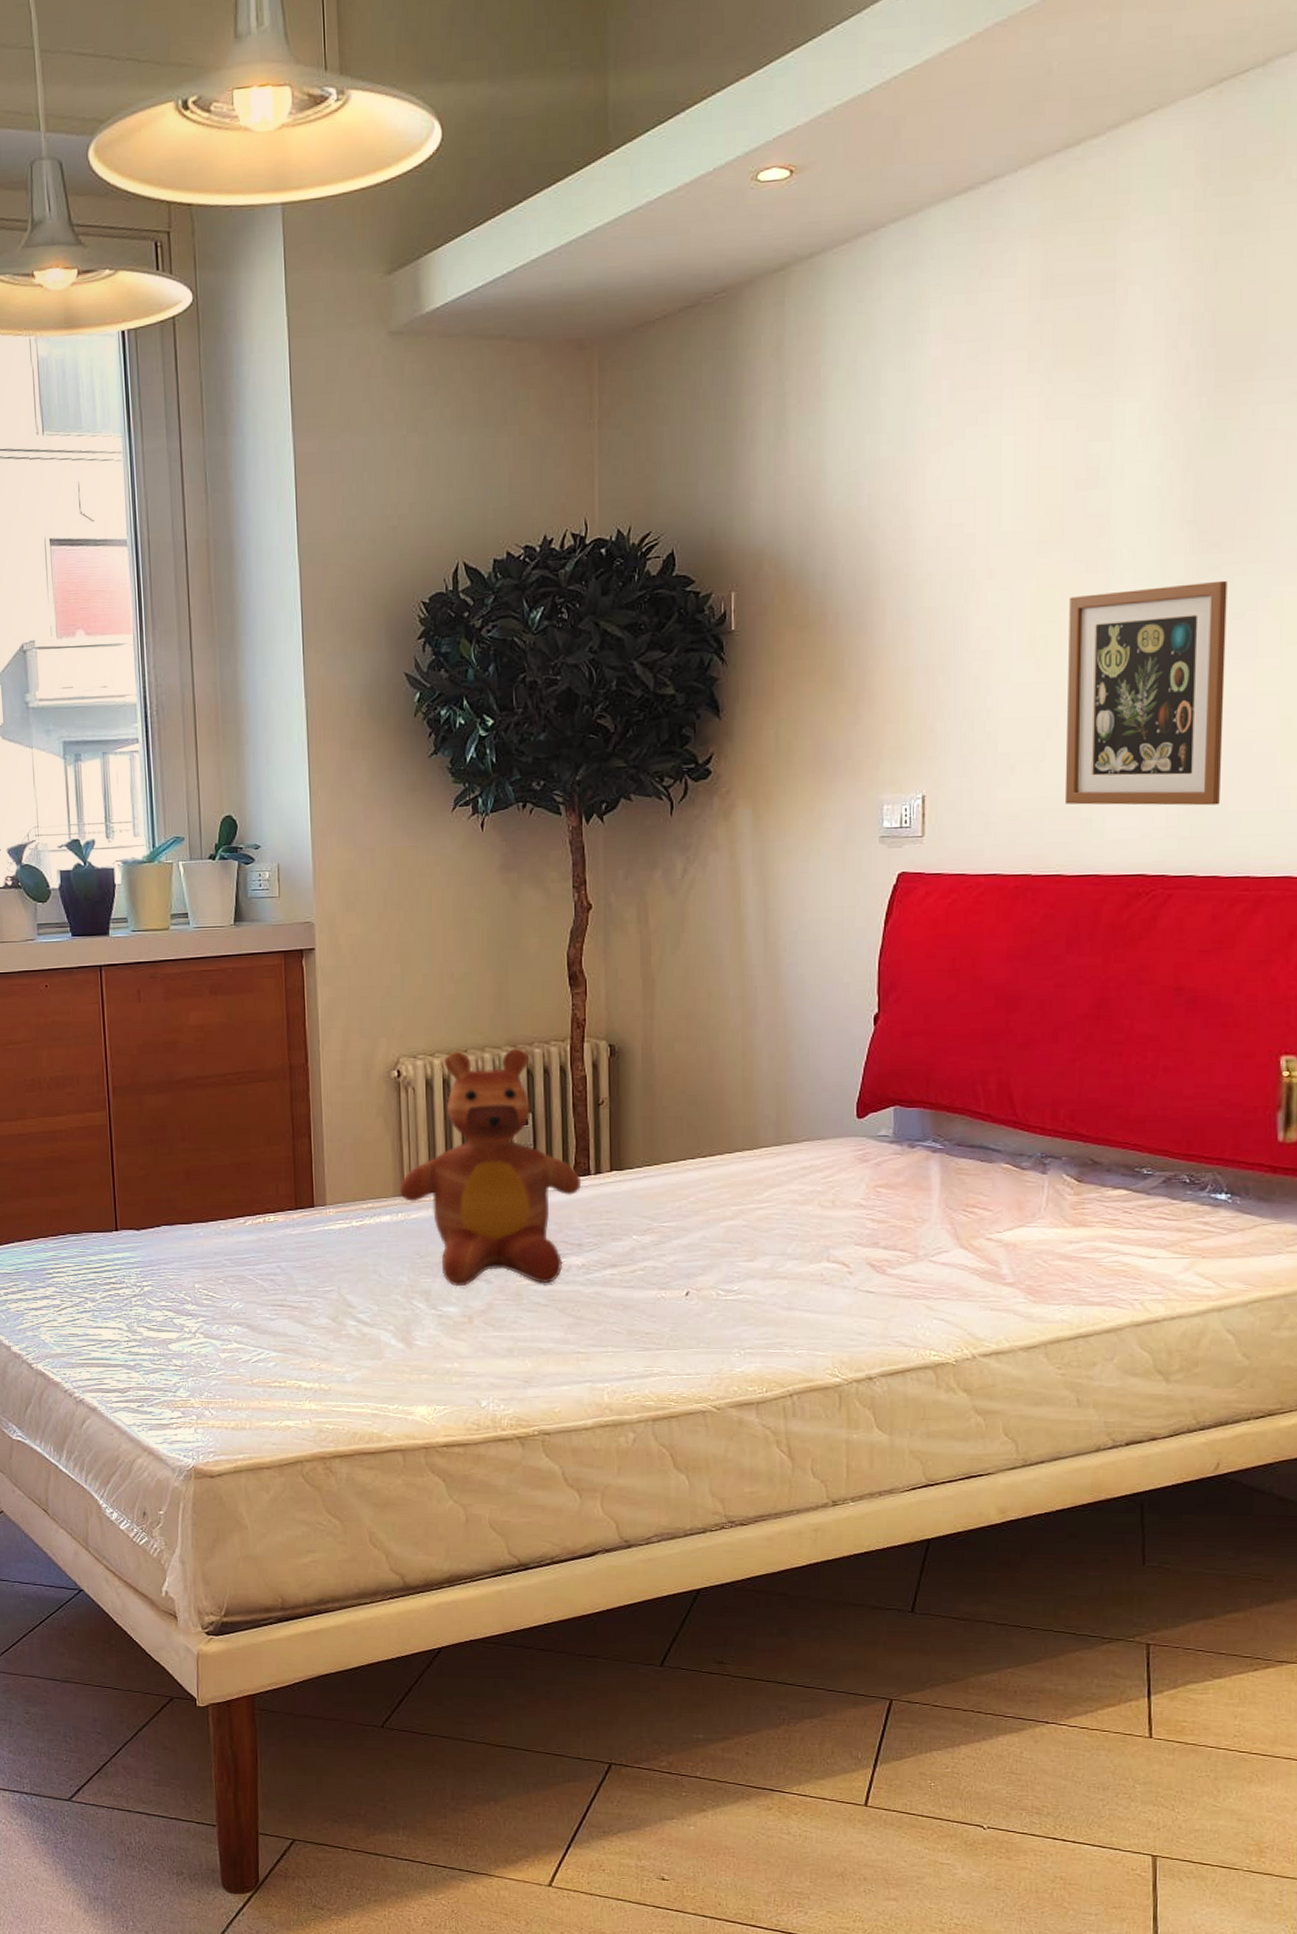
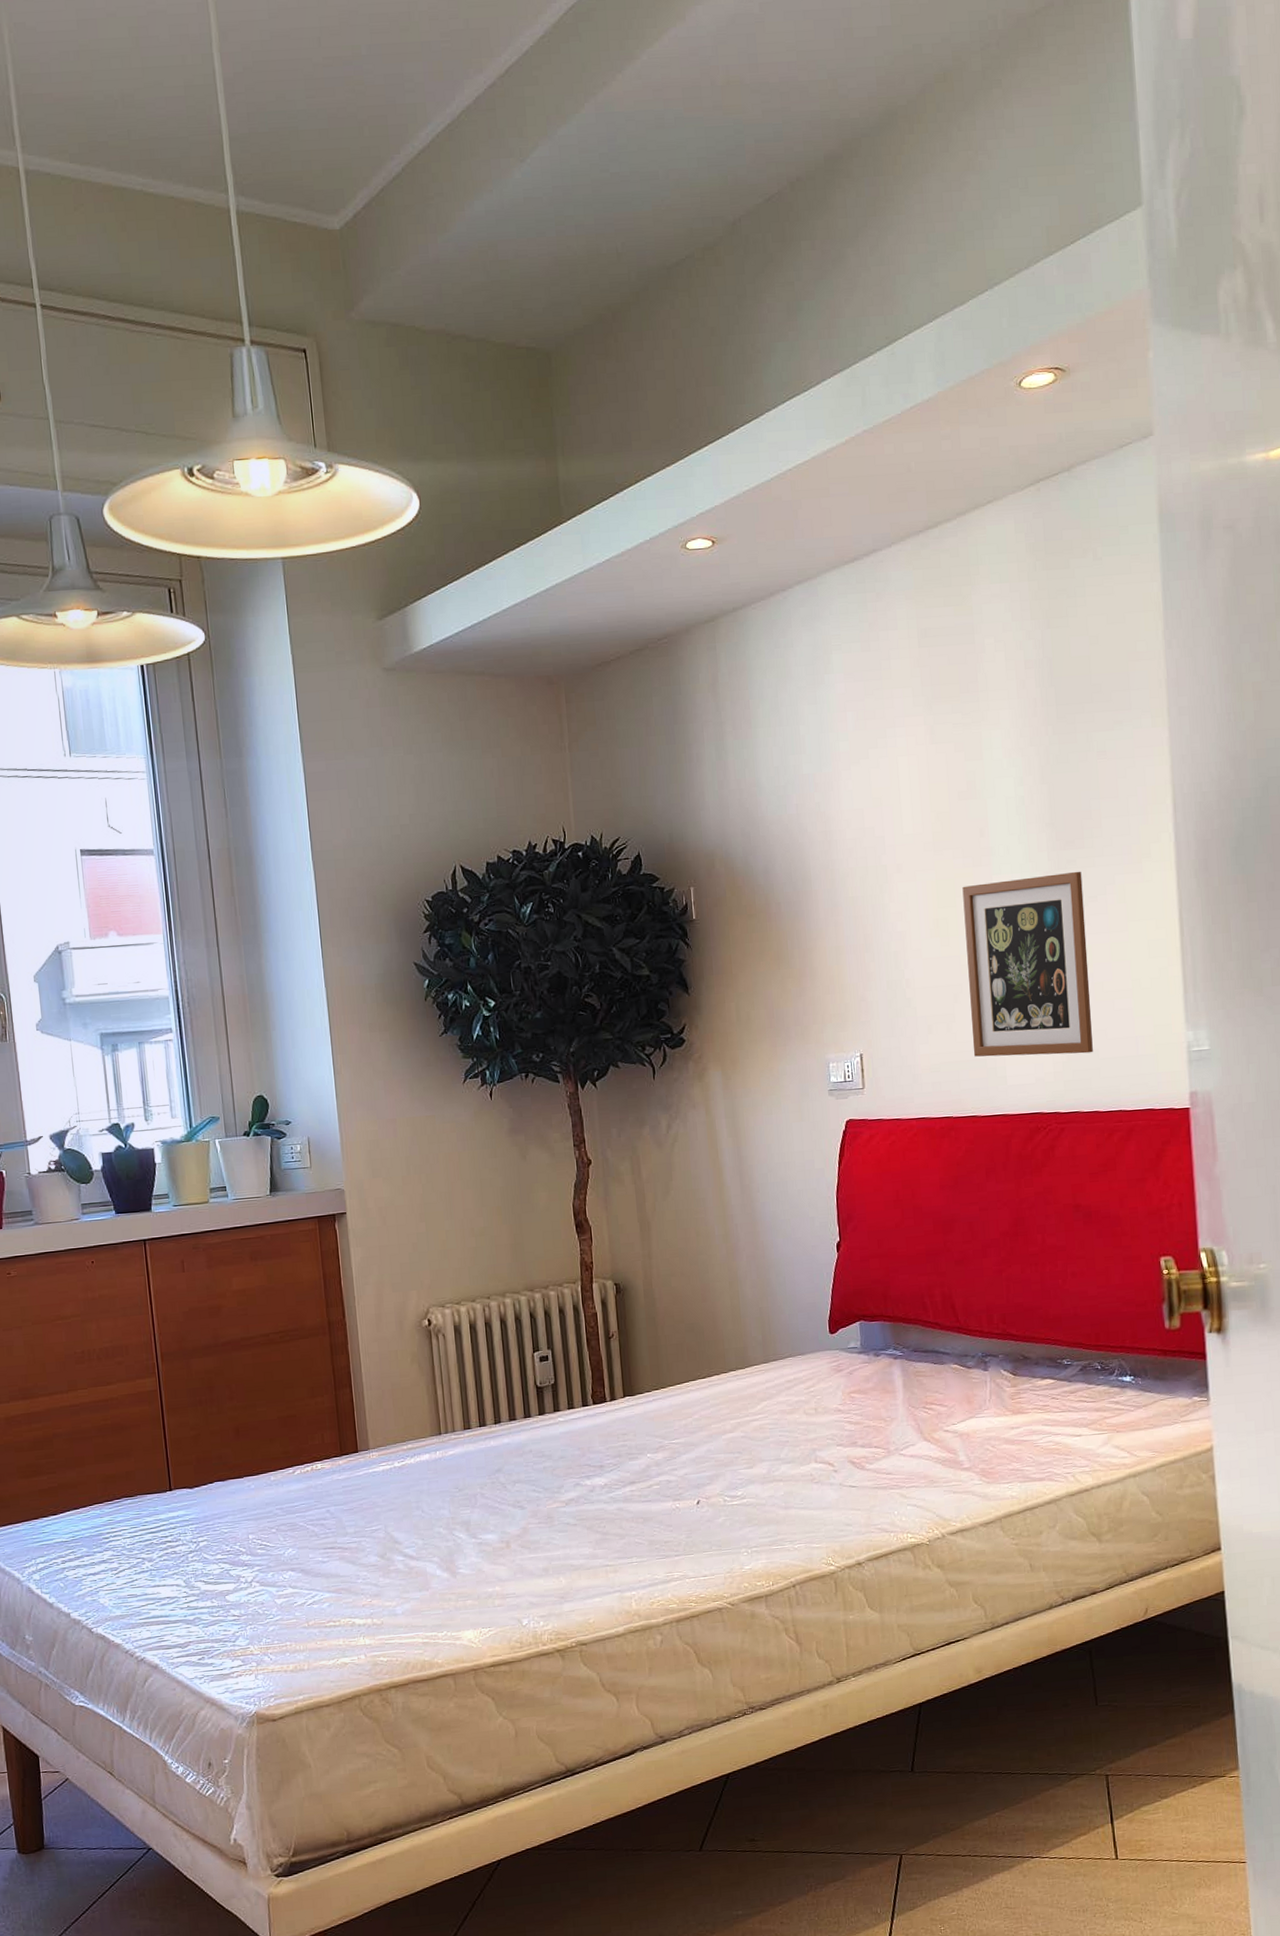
teddy bear: present [398,1048,582,1287] -> none [435,1292,600,1515]

